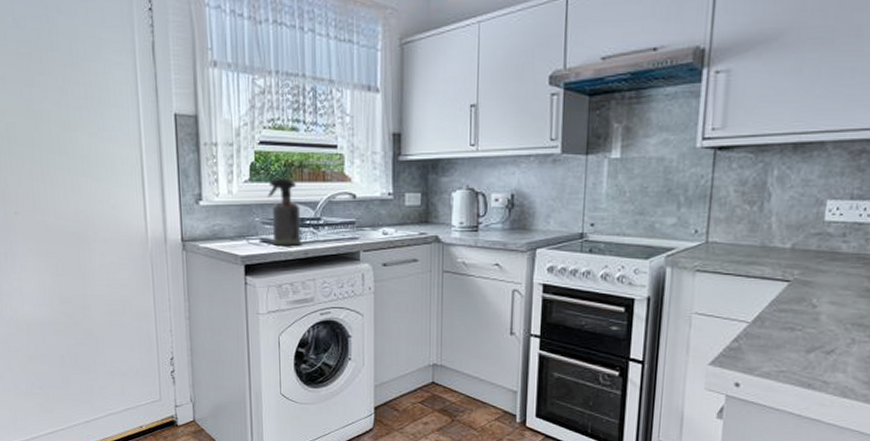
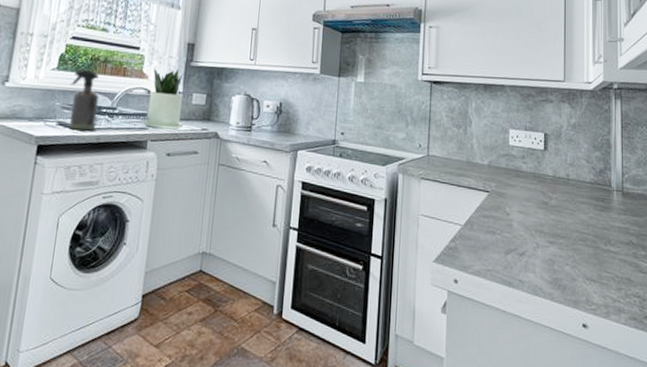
planter: none [352,167,397,237] -> present [142,67,184,130]

